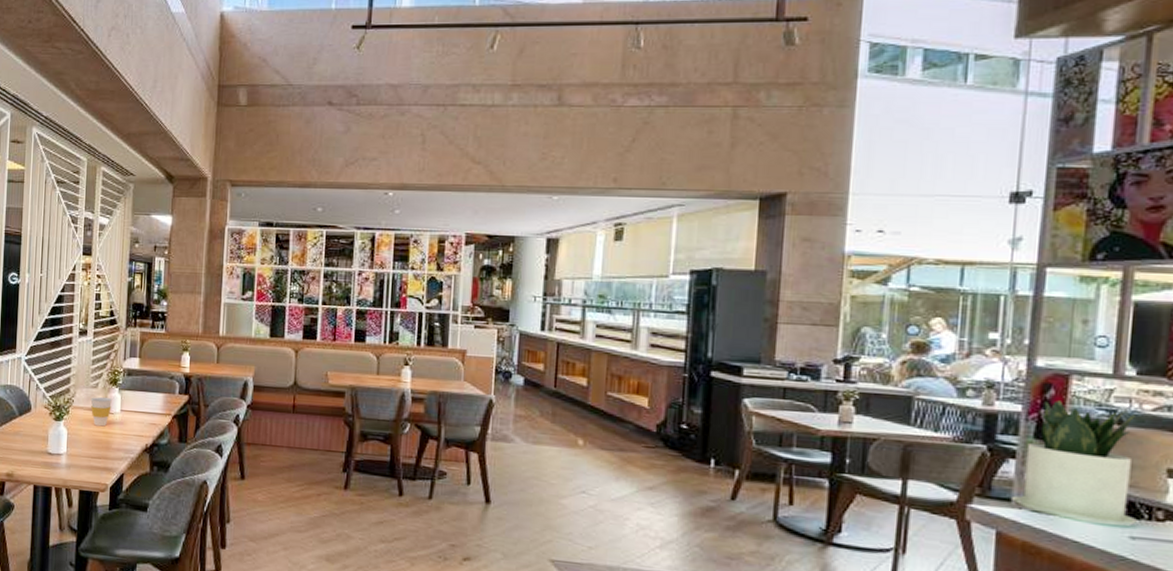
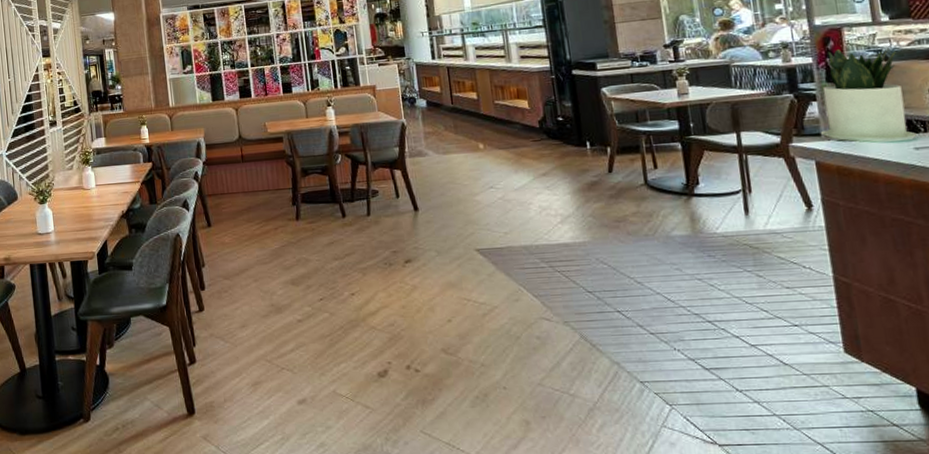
cup: present [90,397,112,427] -> none [68,176,88,203]

